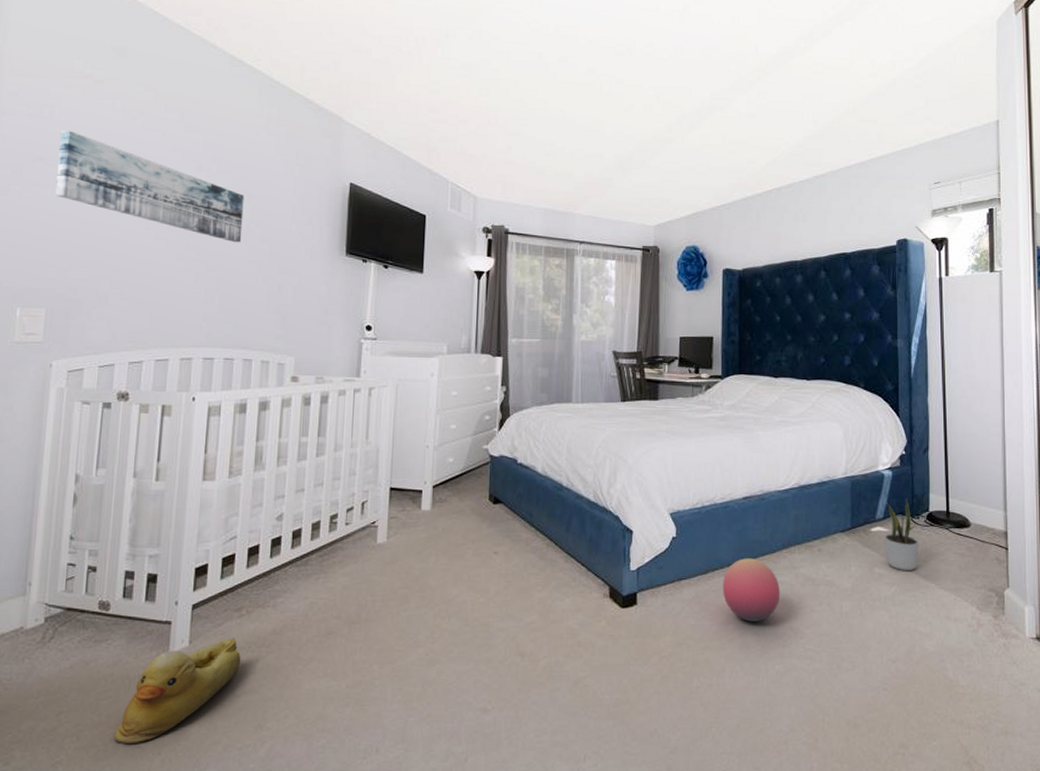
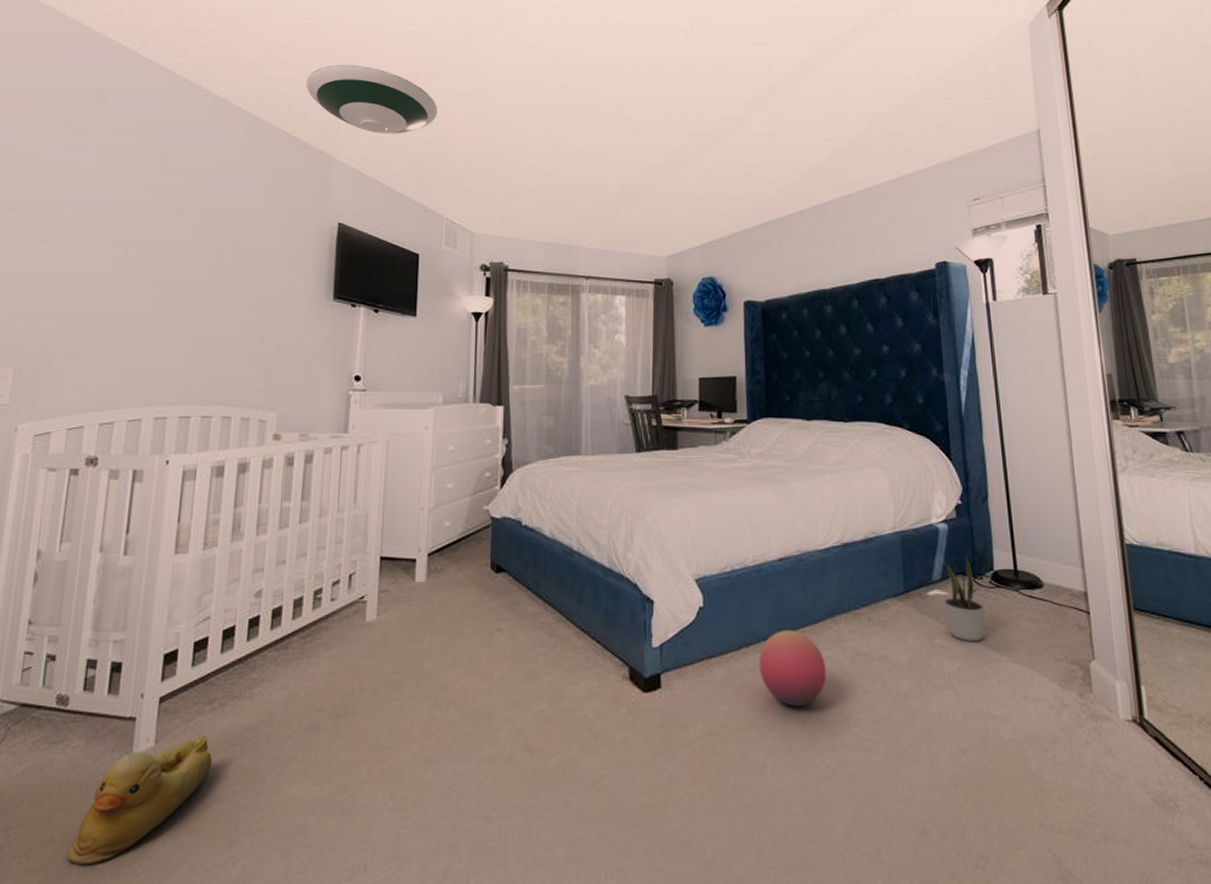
wall art: present [55,130,244,243] -> none [29,179,227,291]
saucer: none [318,30,444,100] -> present [306,64,438,134]

